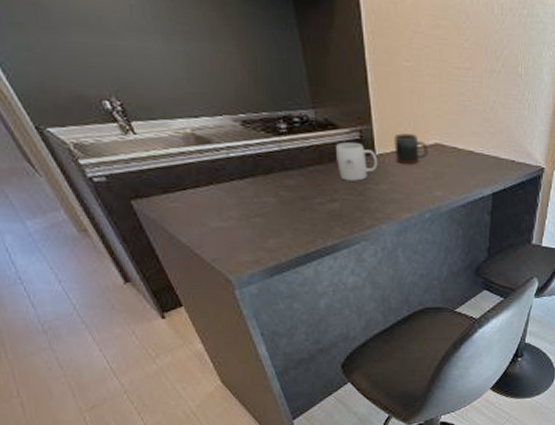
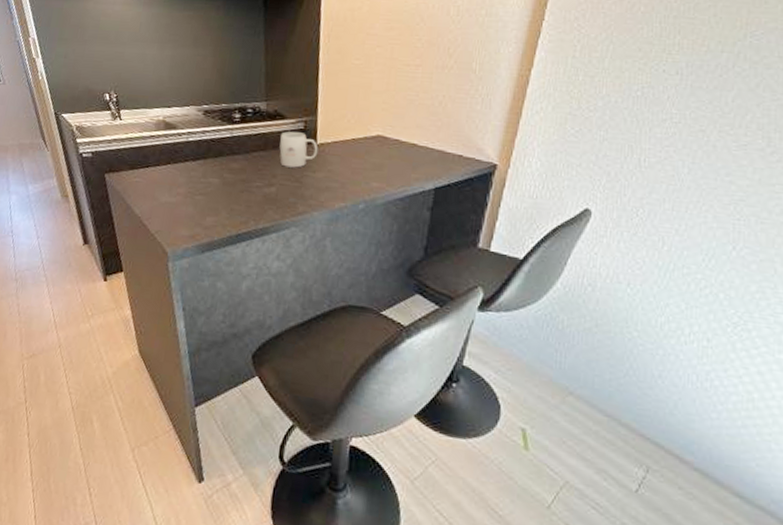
mug: present [394,133,428,164] -> none [335,125,370,154]

